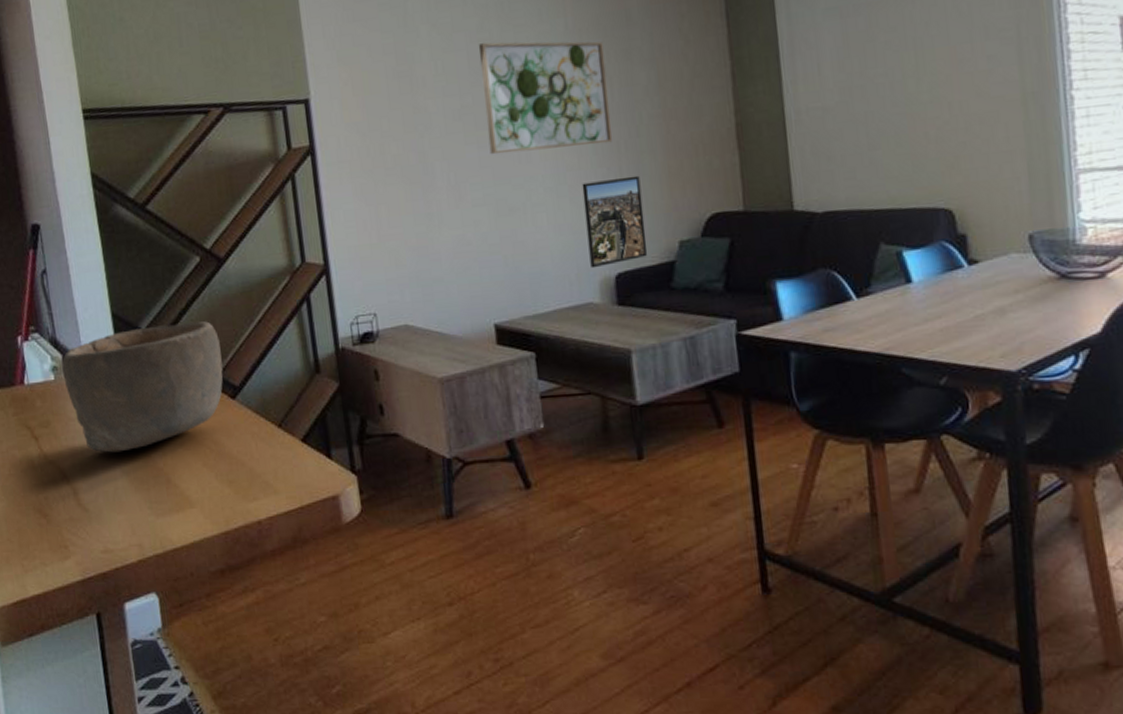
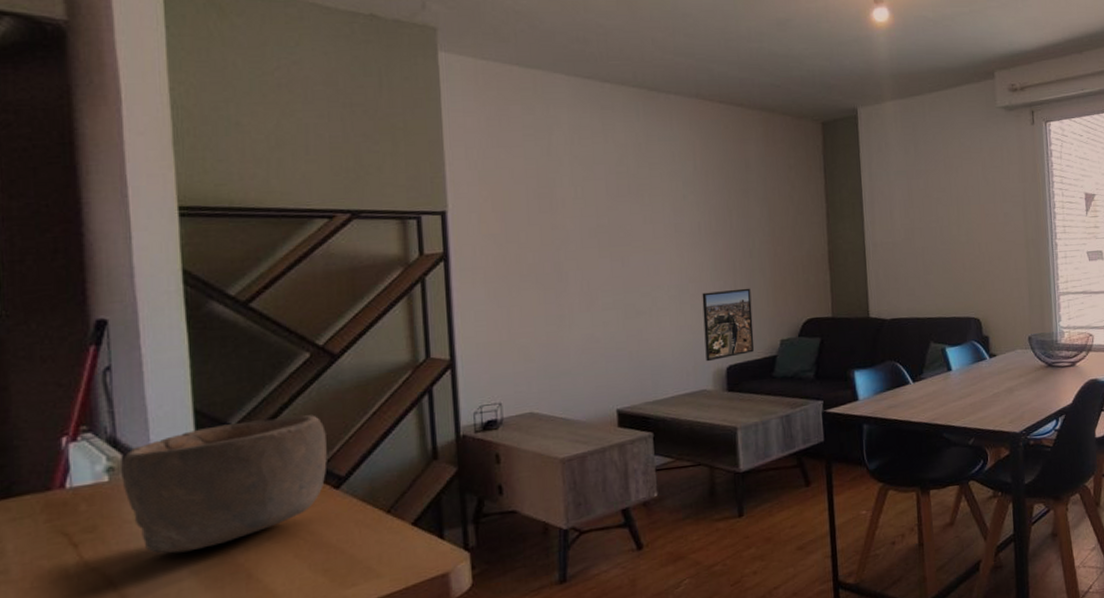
wall art: present [478,41,613,155] -> none [616,175,730,267]

